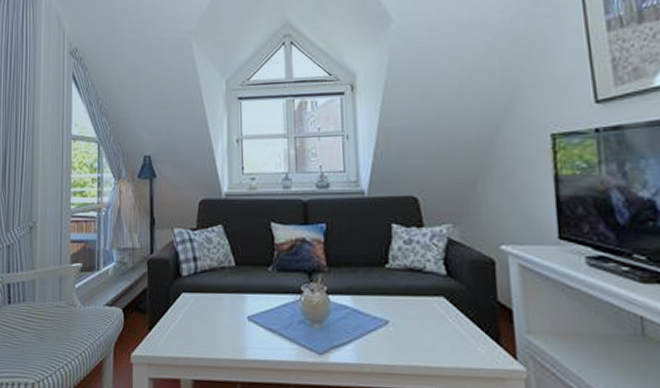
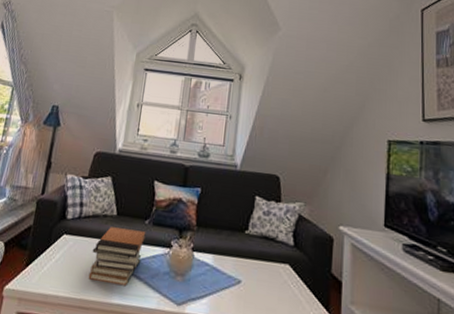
book stack: none [215,276,272,340] -> present [88,224,148,286]

